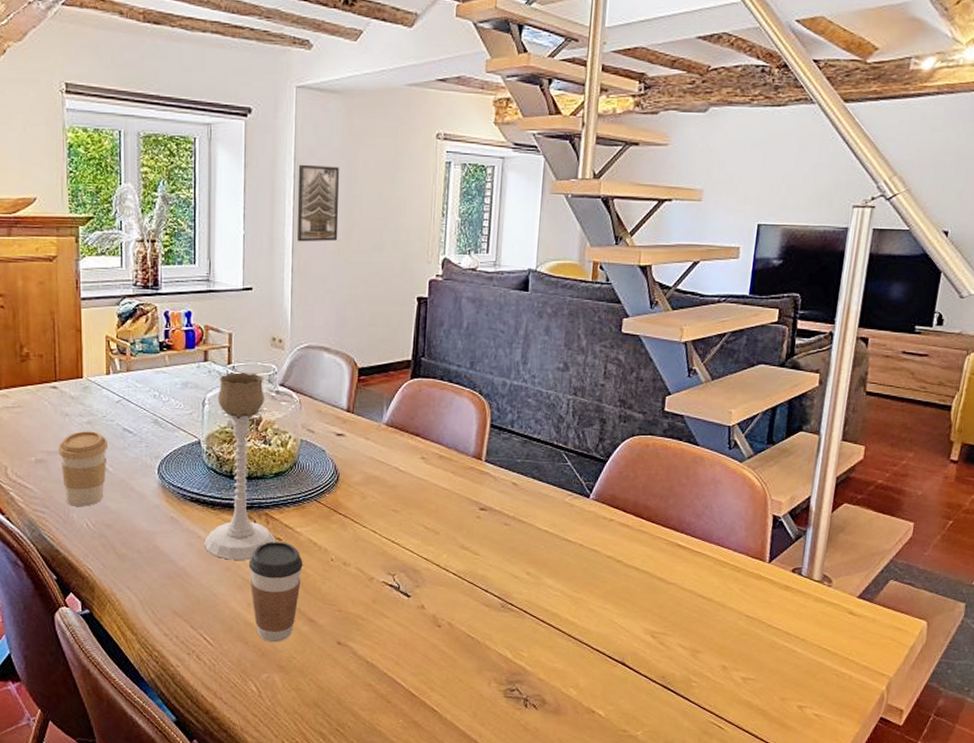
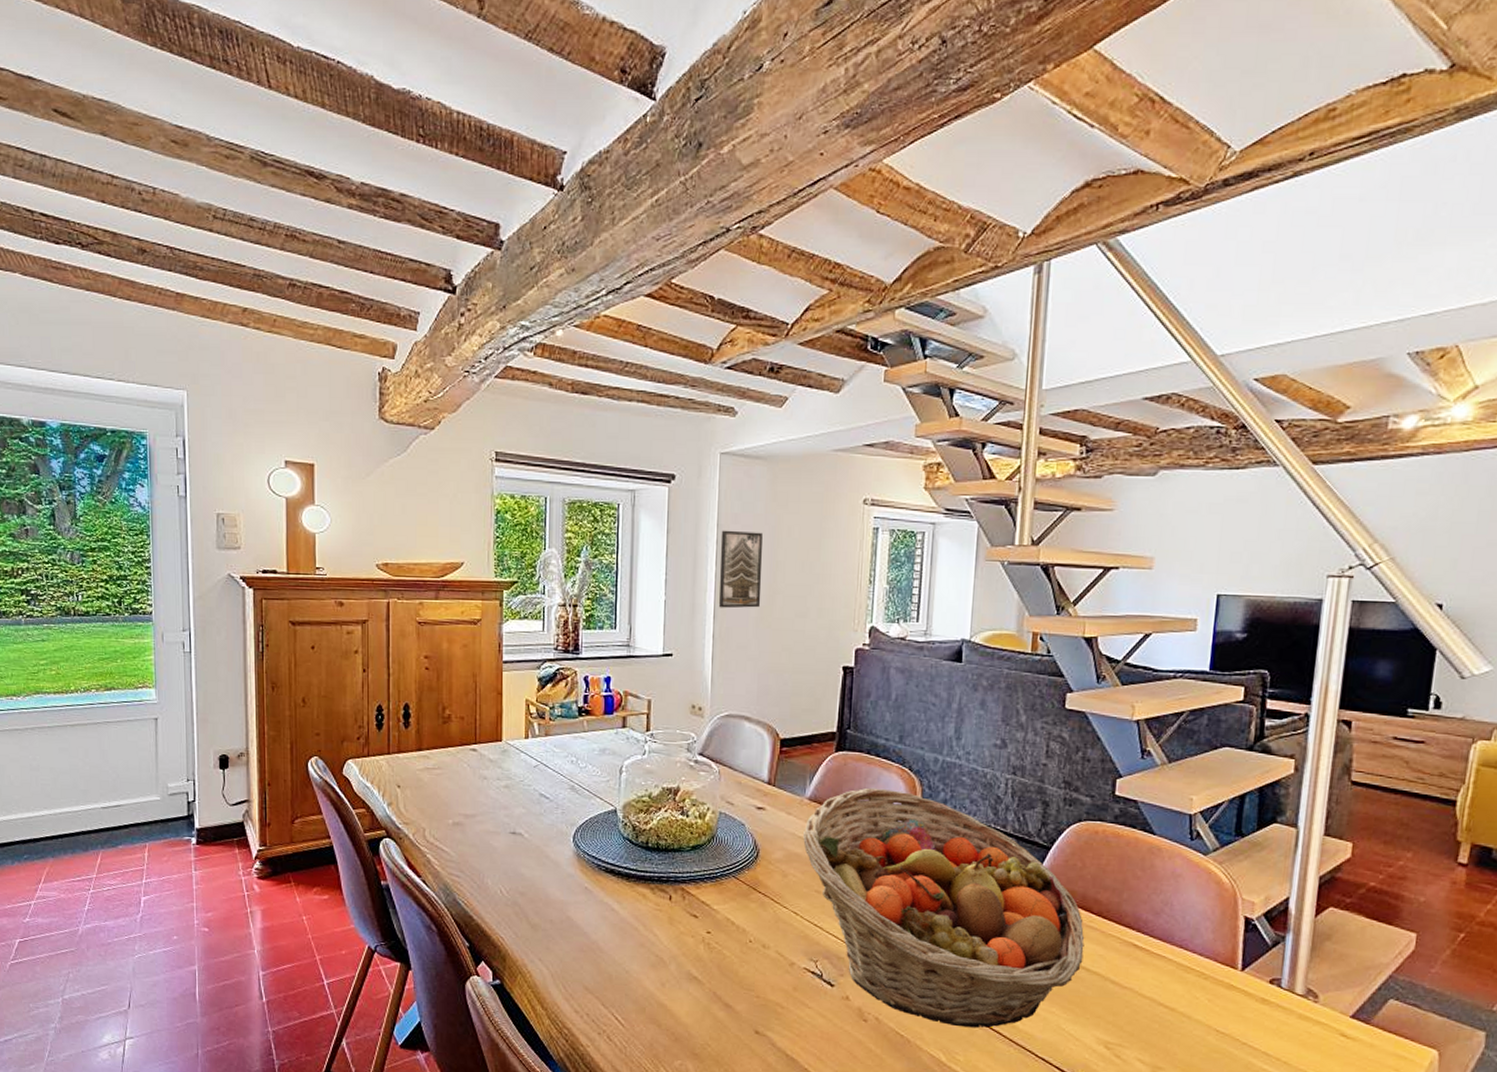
coffee cup: present [58,431,109,506] -> none [476,795,525,873]
candle holder: present [204,372,276,560] -> none [618,740,692,937]
coffee cup: present [248,541,303,642] -> none [663,918,720,1027]
fruit basket: none [381,412,636,627] -> present [803,787,1085,1028]

